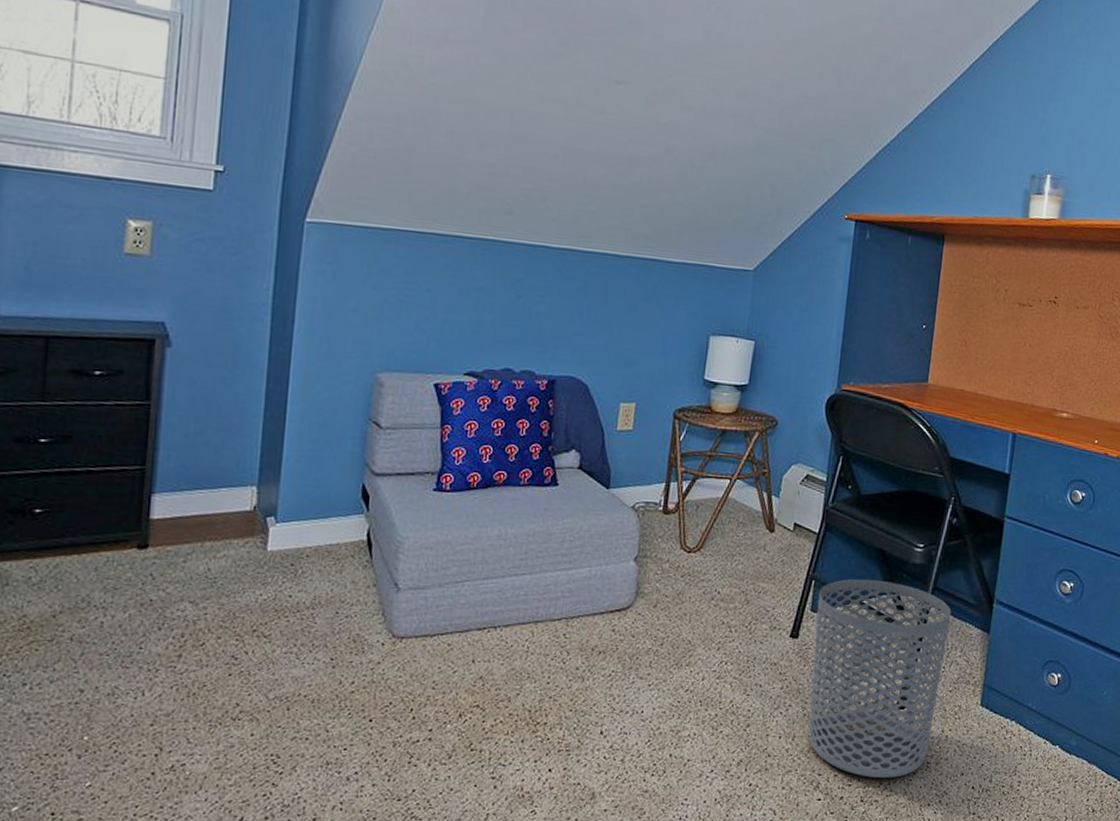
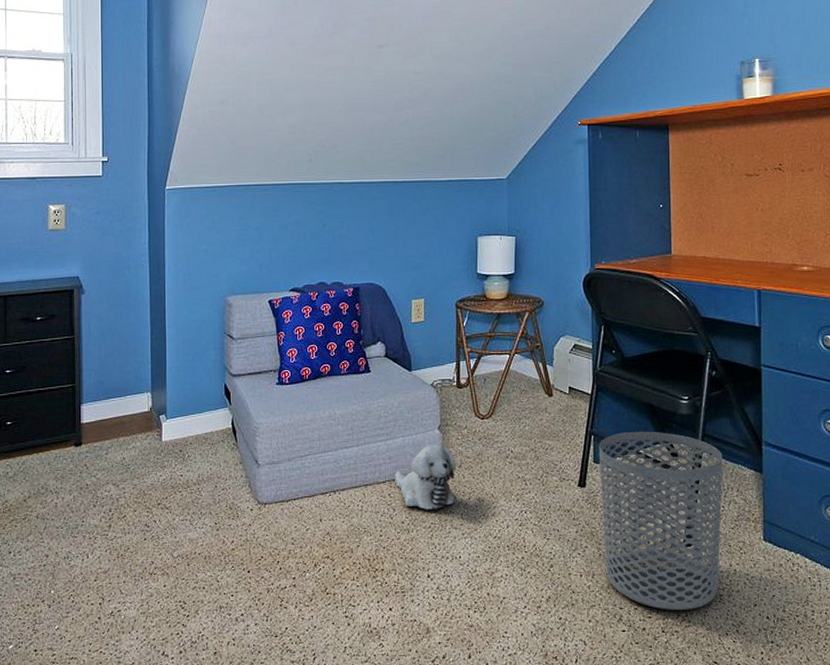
plush toy: none [573,579,651,655] -> present [395,445,457,510]

